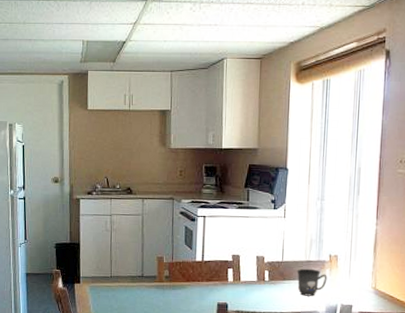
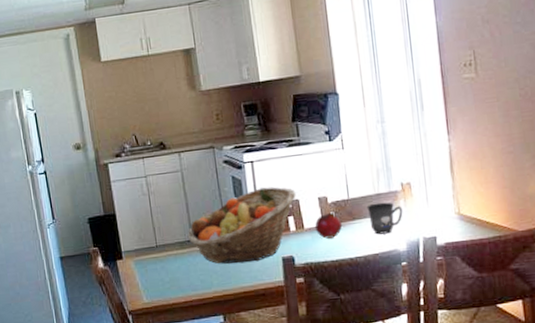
fruit basket: none [139,240,238,303] -> present [187,186,296,264]
fruit: none [249,270,274,293] -> present [314,211,343,239]

